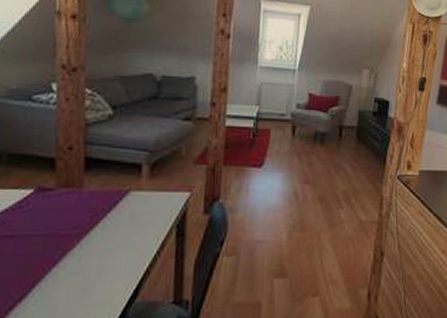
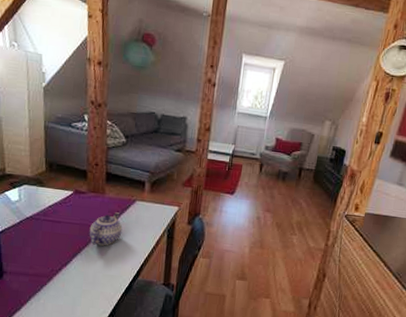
teapot: none [58,211,111,262] -> present [89,212,123,246]

